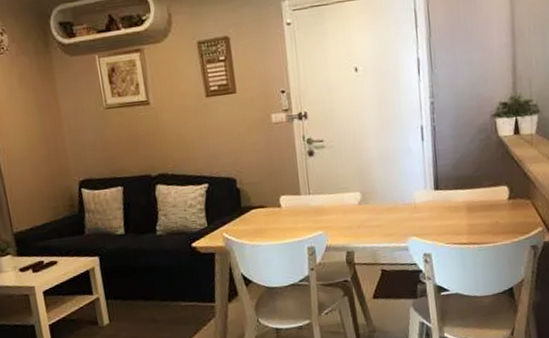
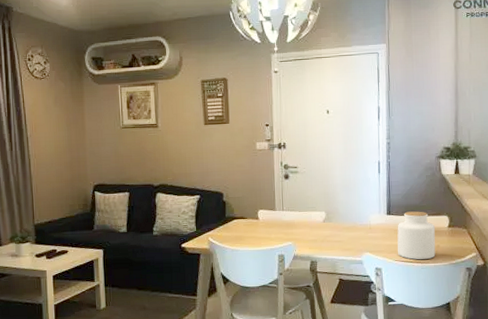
jar: none [447,182,494,241] -> present [397,211,436,260]

